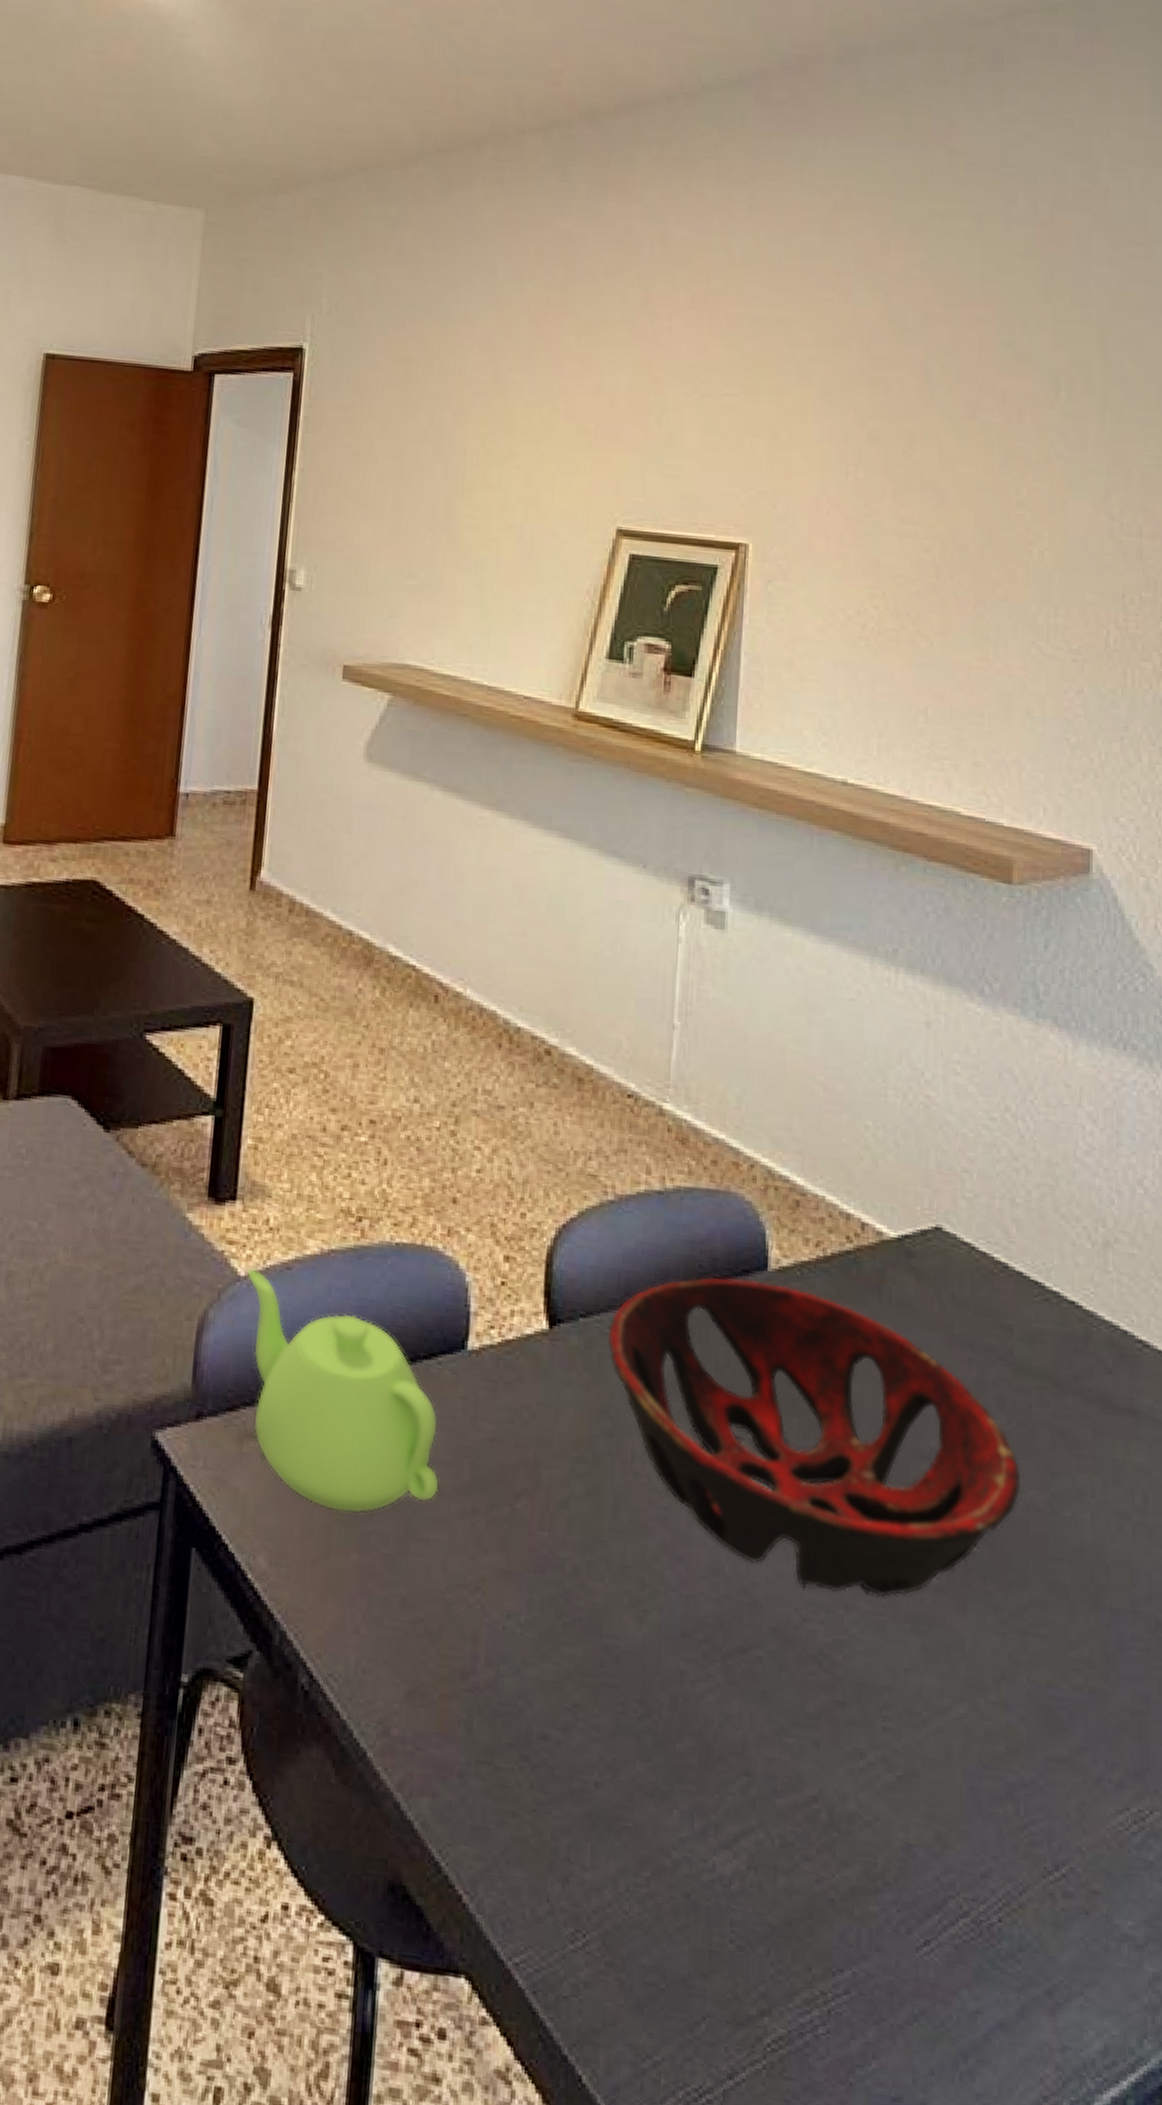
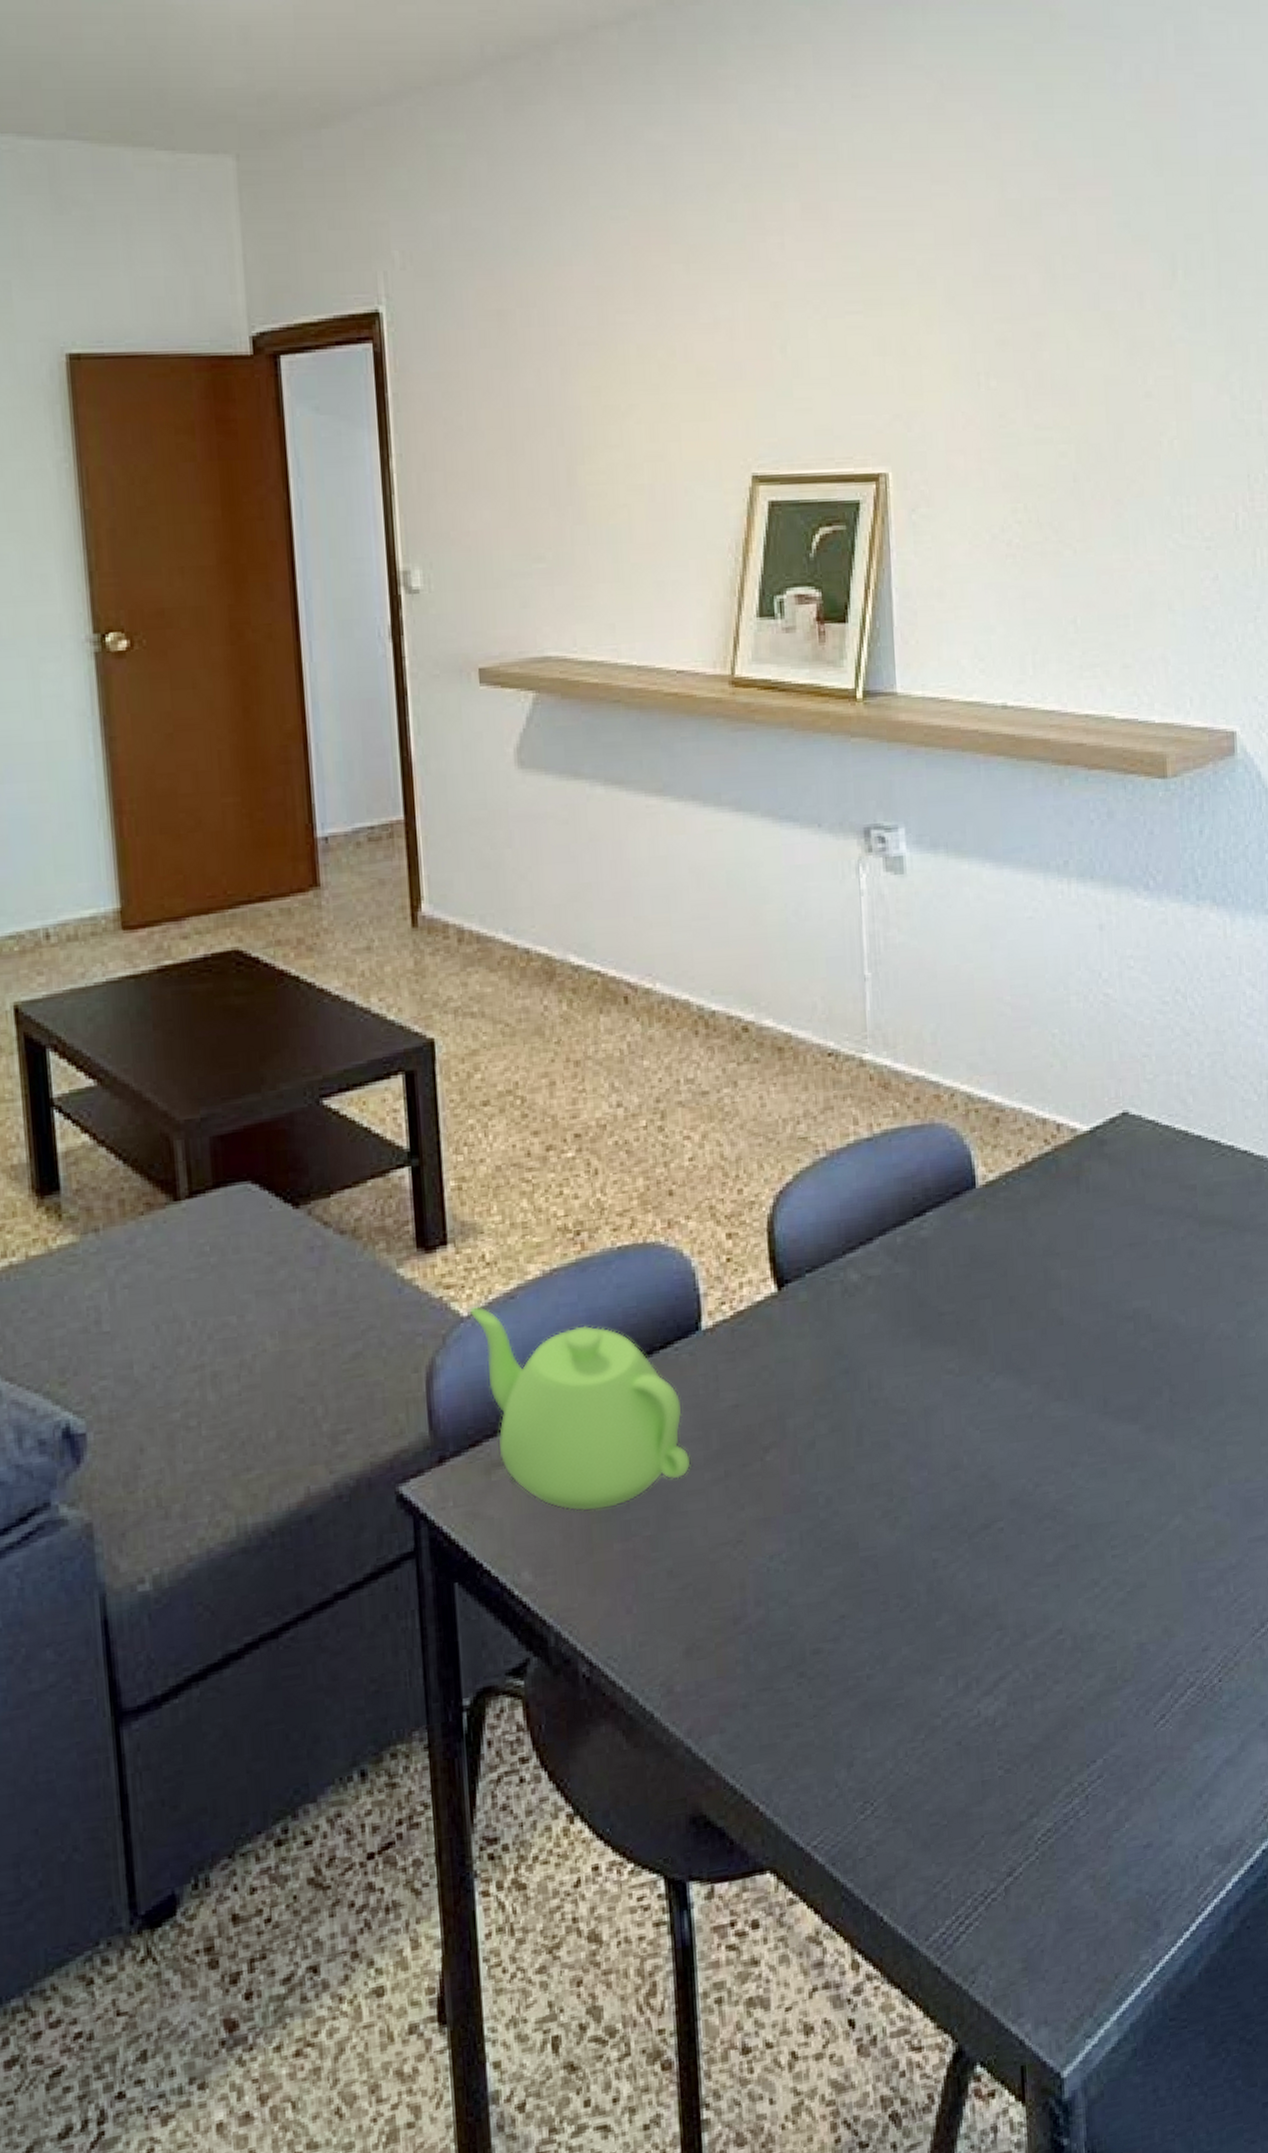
decorative bowl: present [607,1276,1021,1598] -> none [834,1197,1213,1457]

